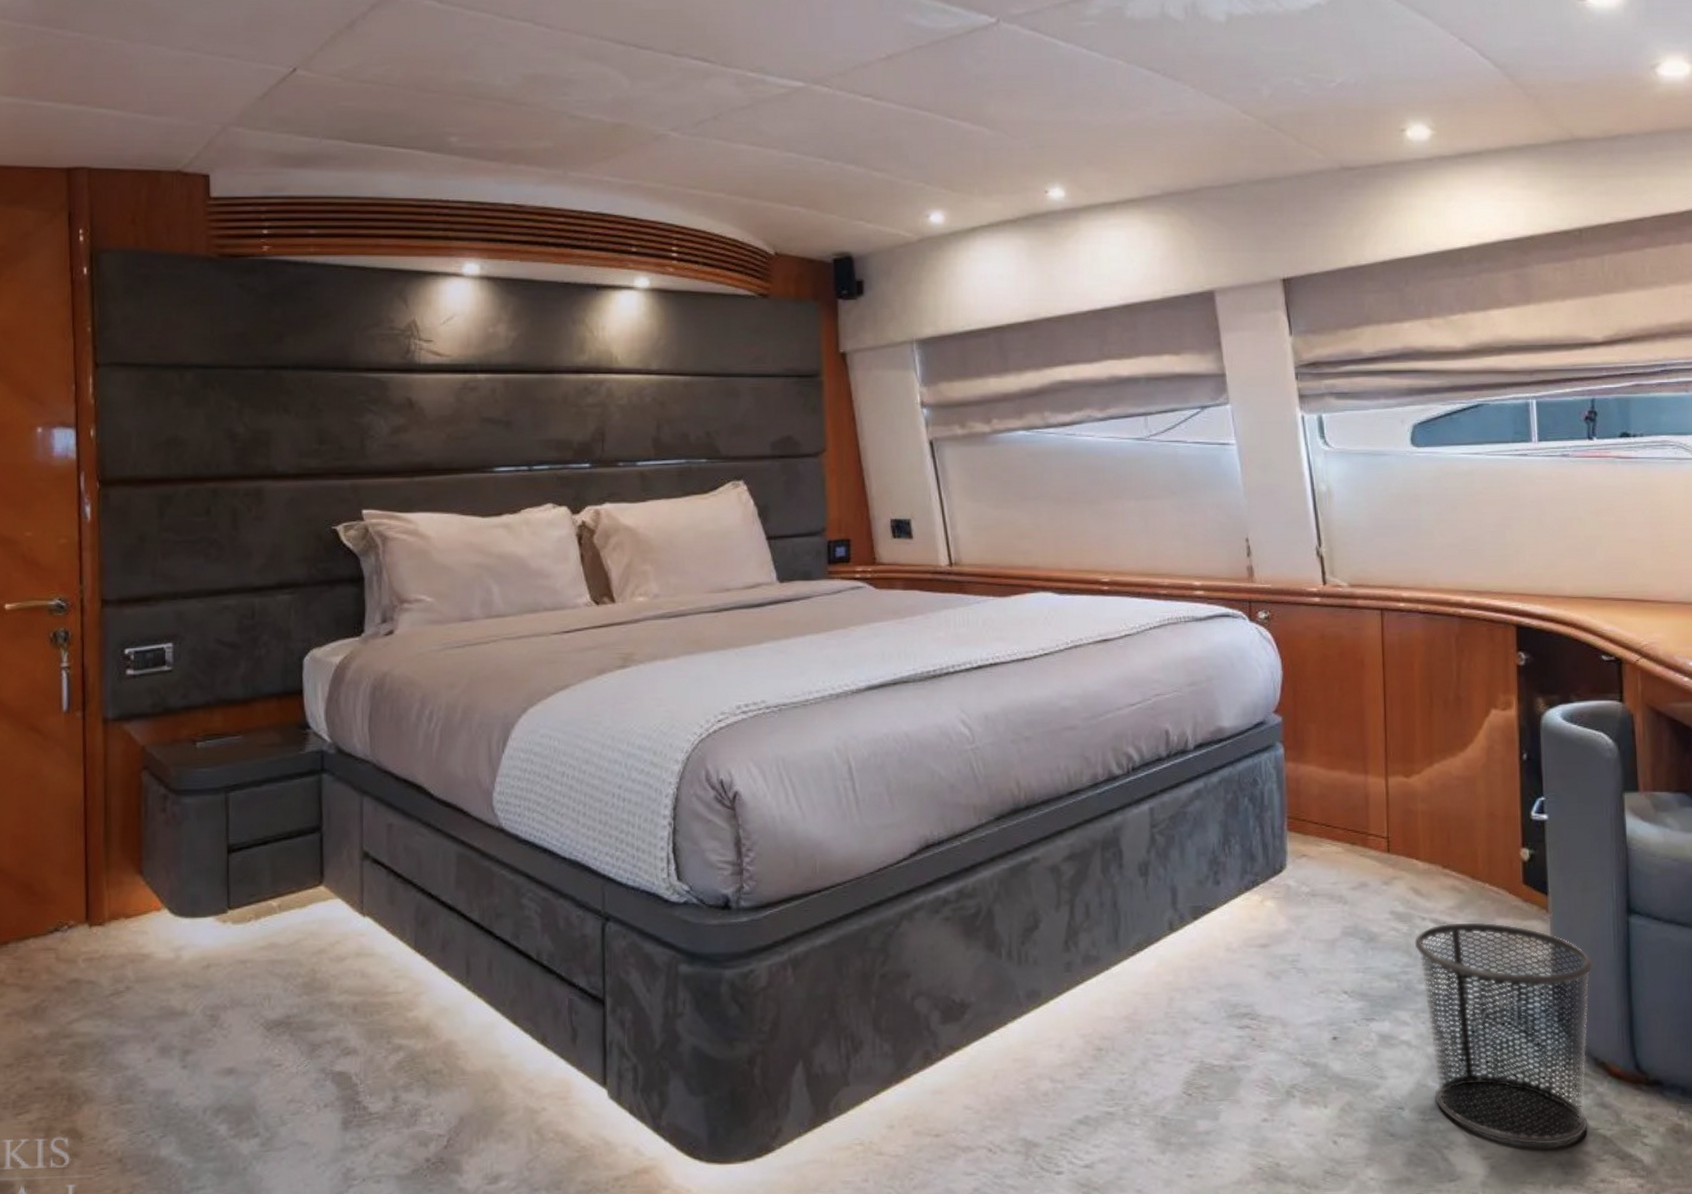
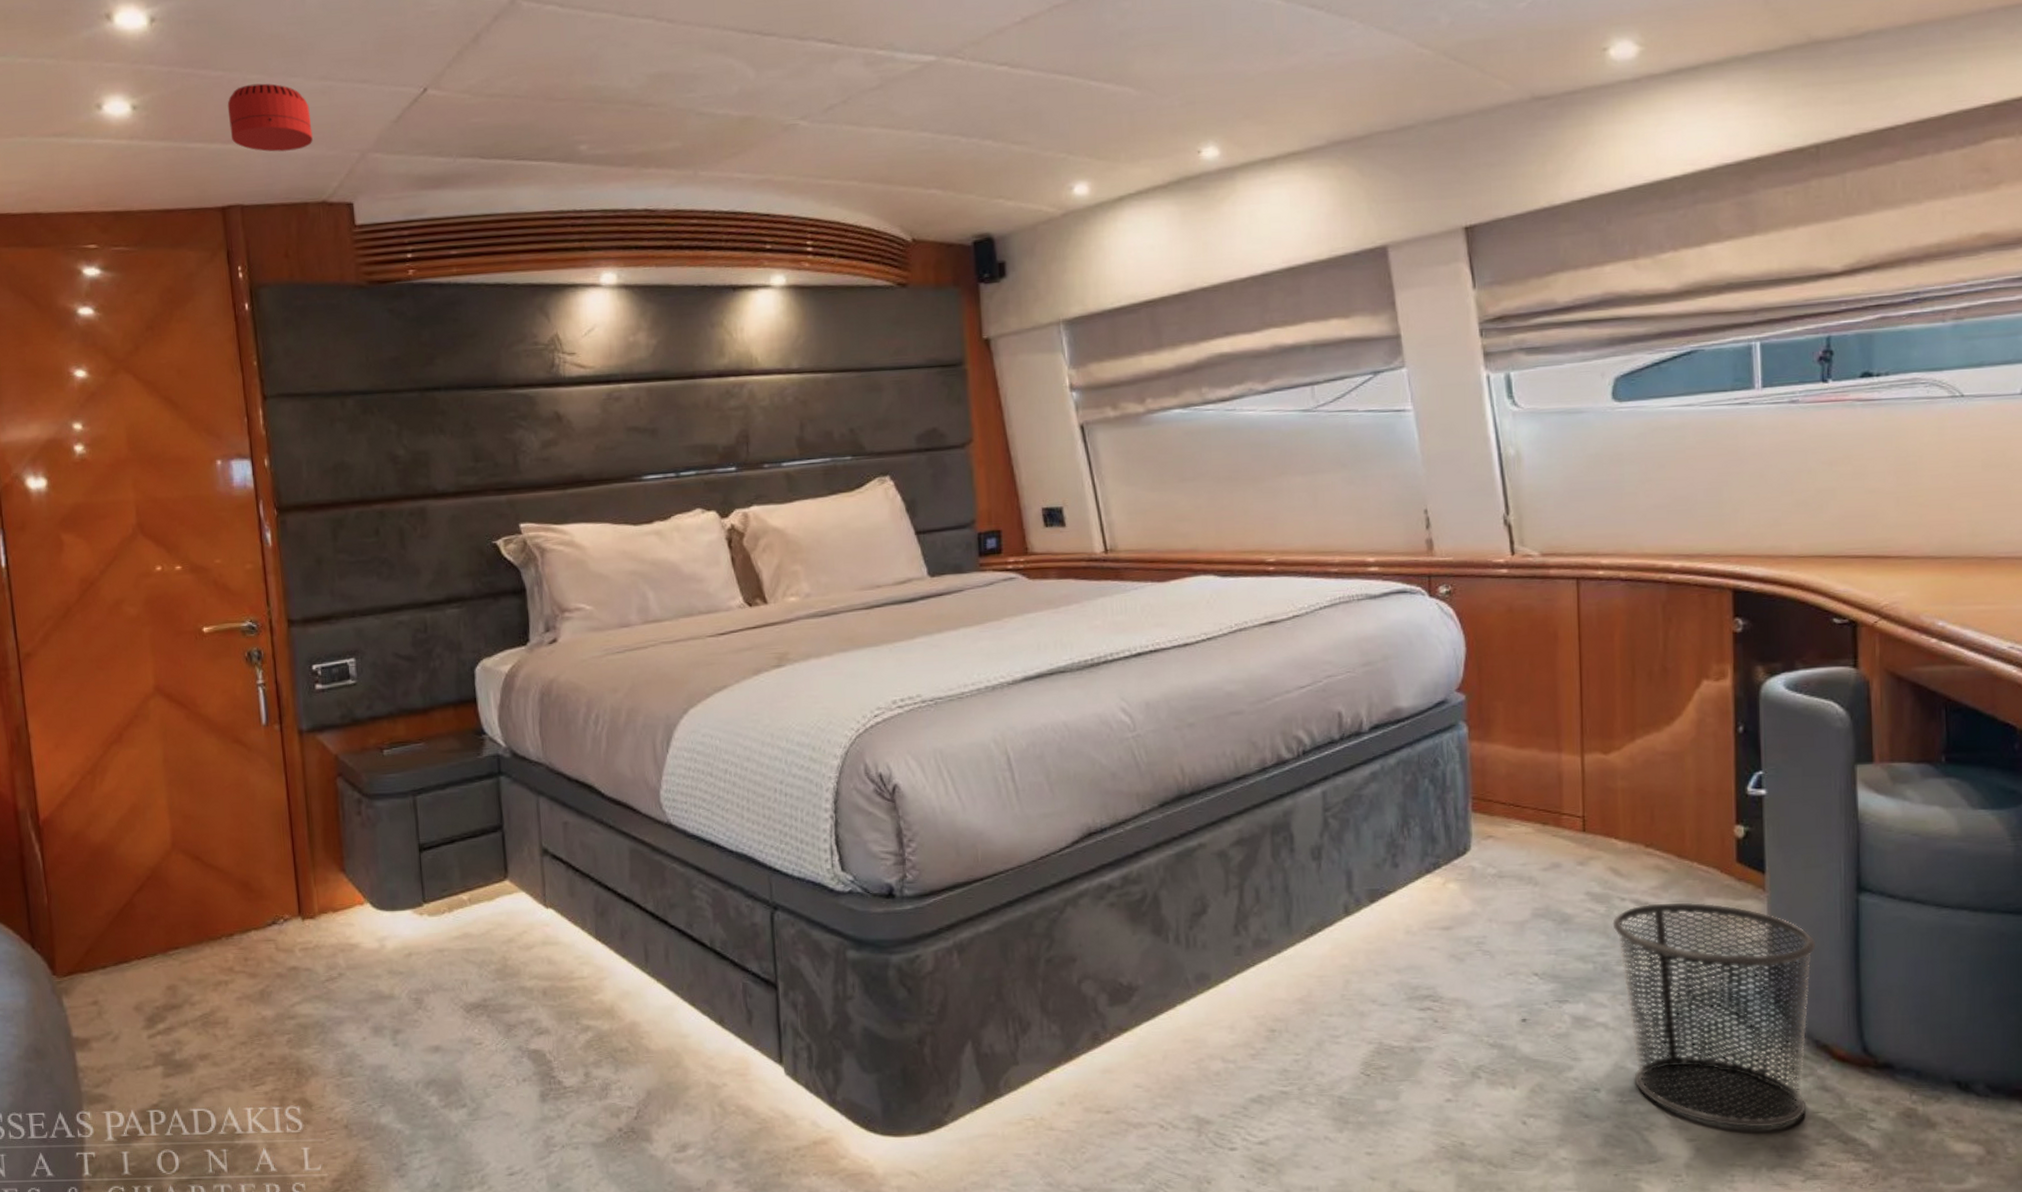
smoke detector: none [82,48,172,118] -> present [227,83,313,152]

